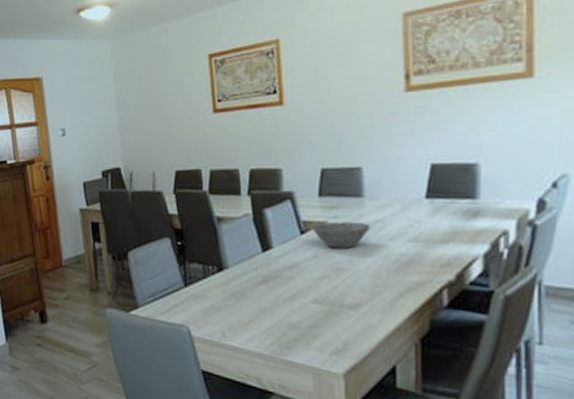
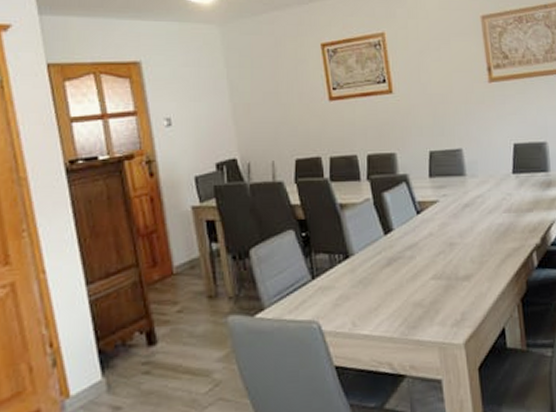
bowl: present [312,221,370,249] -> none [426,199,474,225]

